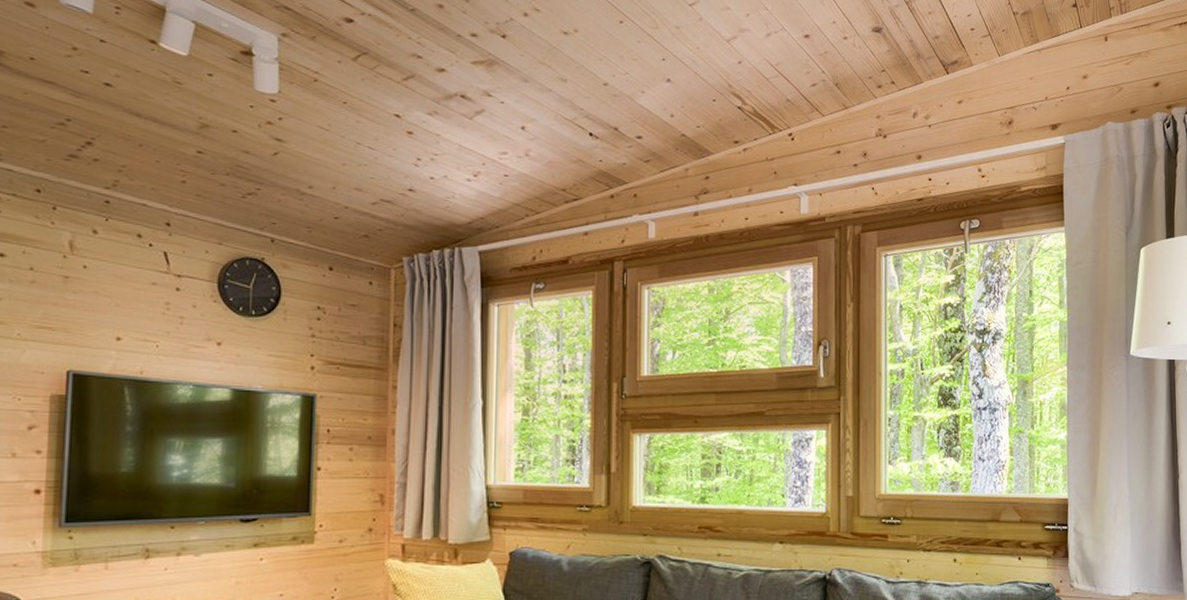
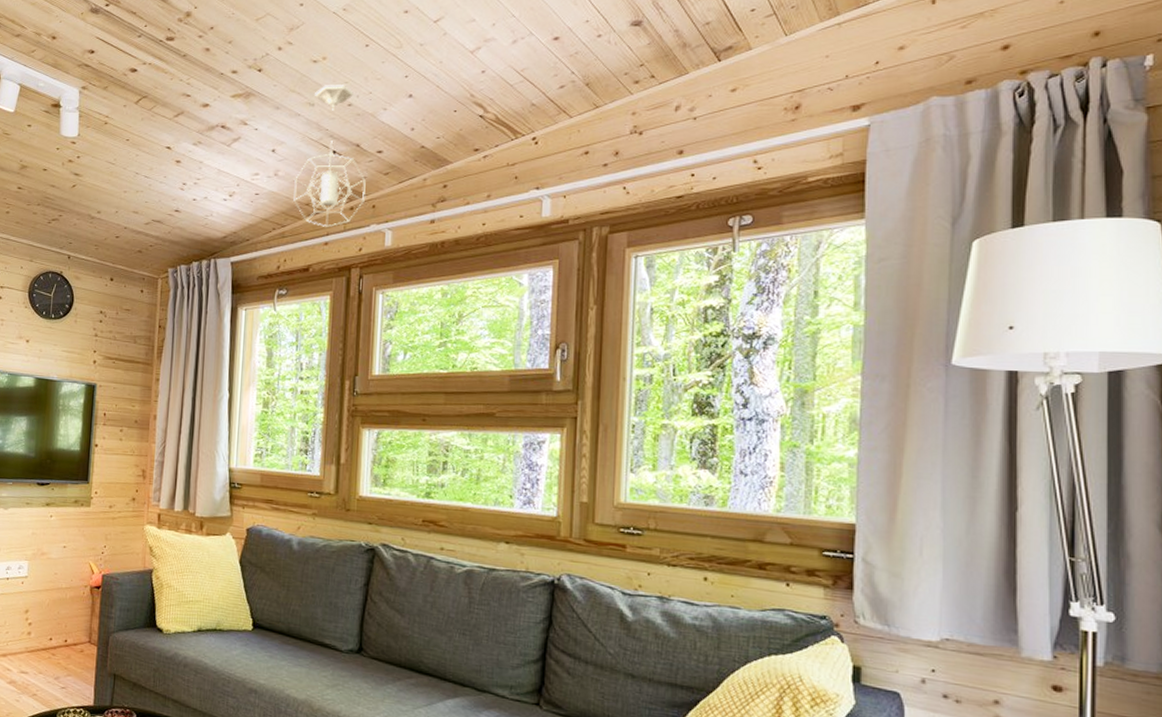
pendant light: none [548,60,627,217] -> present [293,84,366,228]

